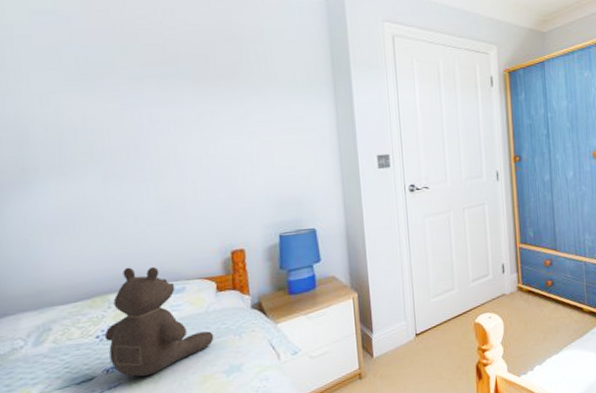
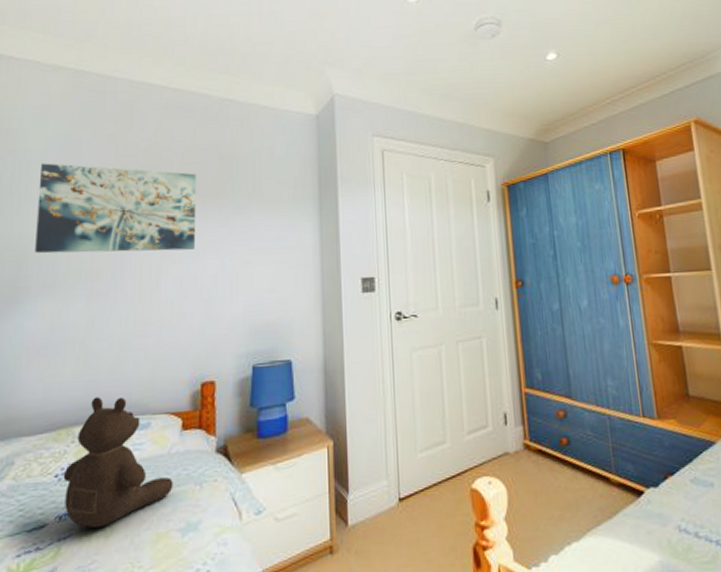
wall art: none [26,39,211,135] -> present [35,163,197,254]

